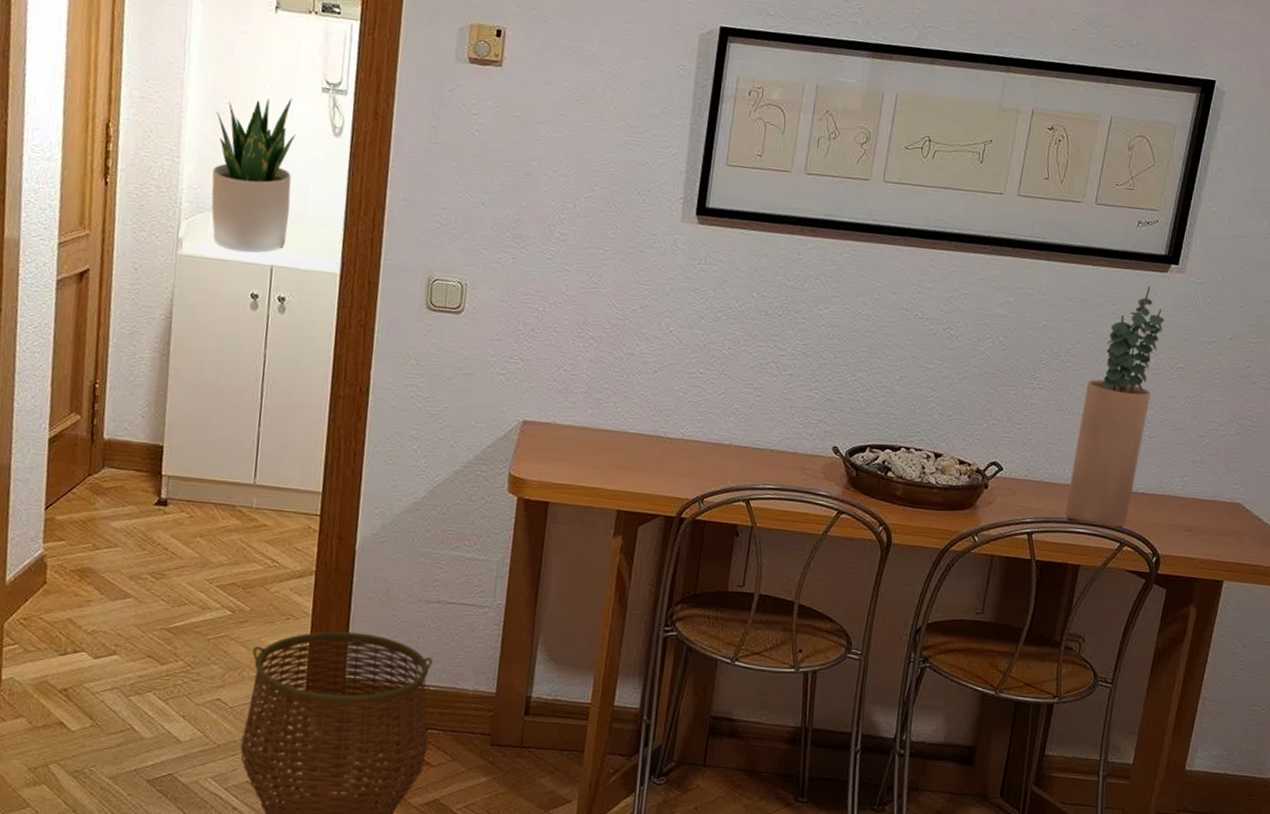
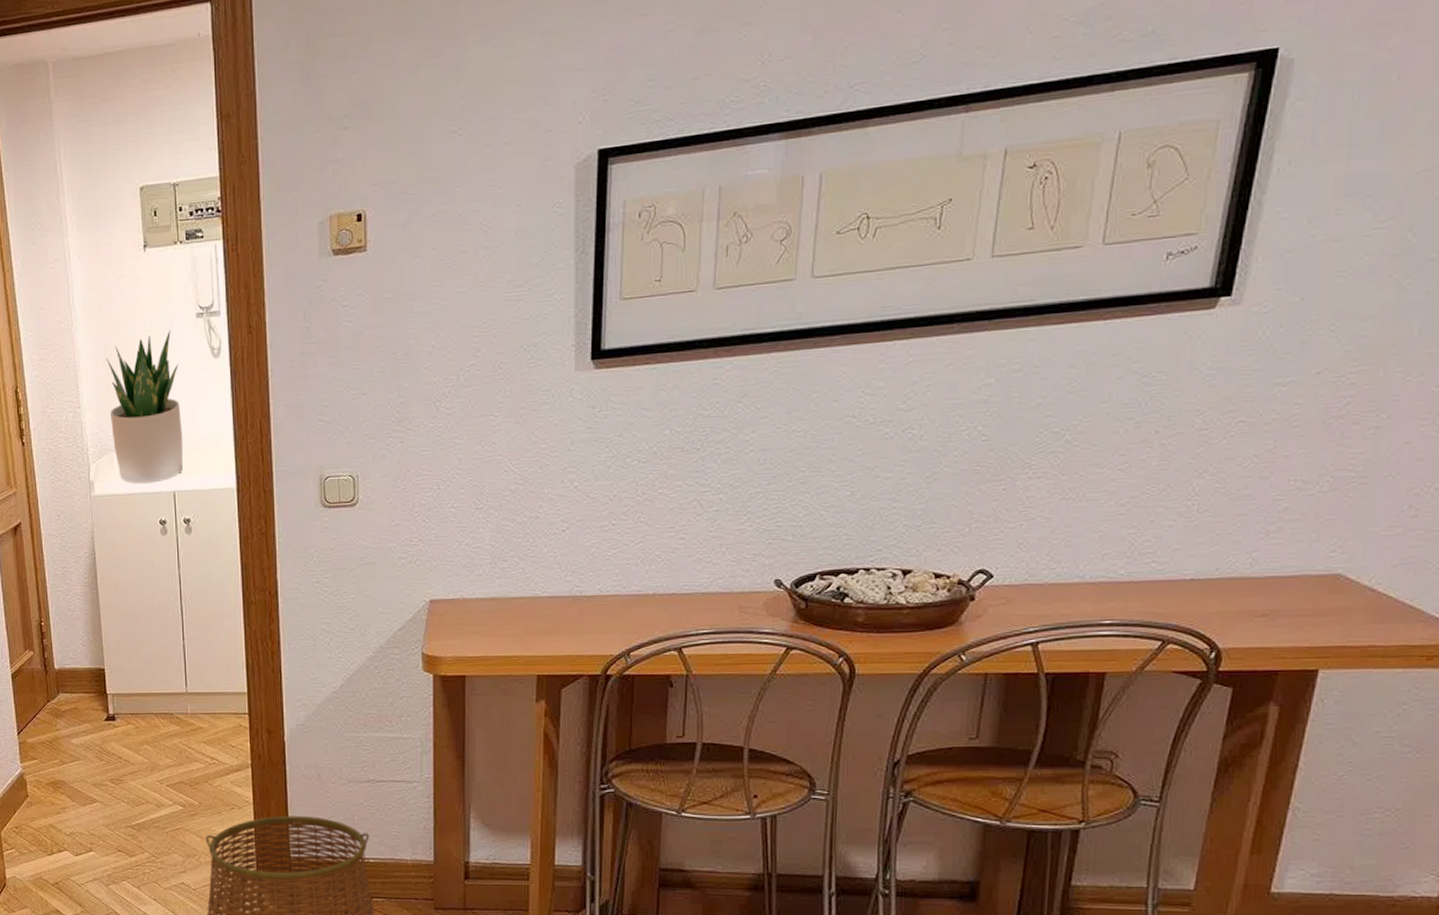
vase: present [1065,286,1165,531] -> none [1081,330,1214,627]

